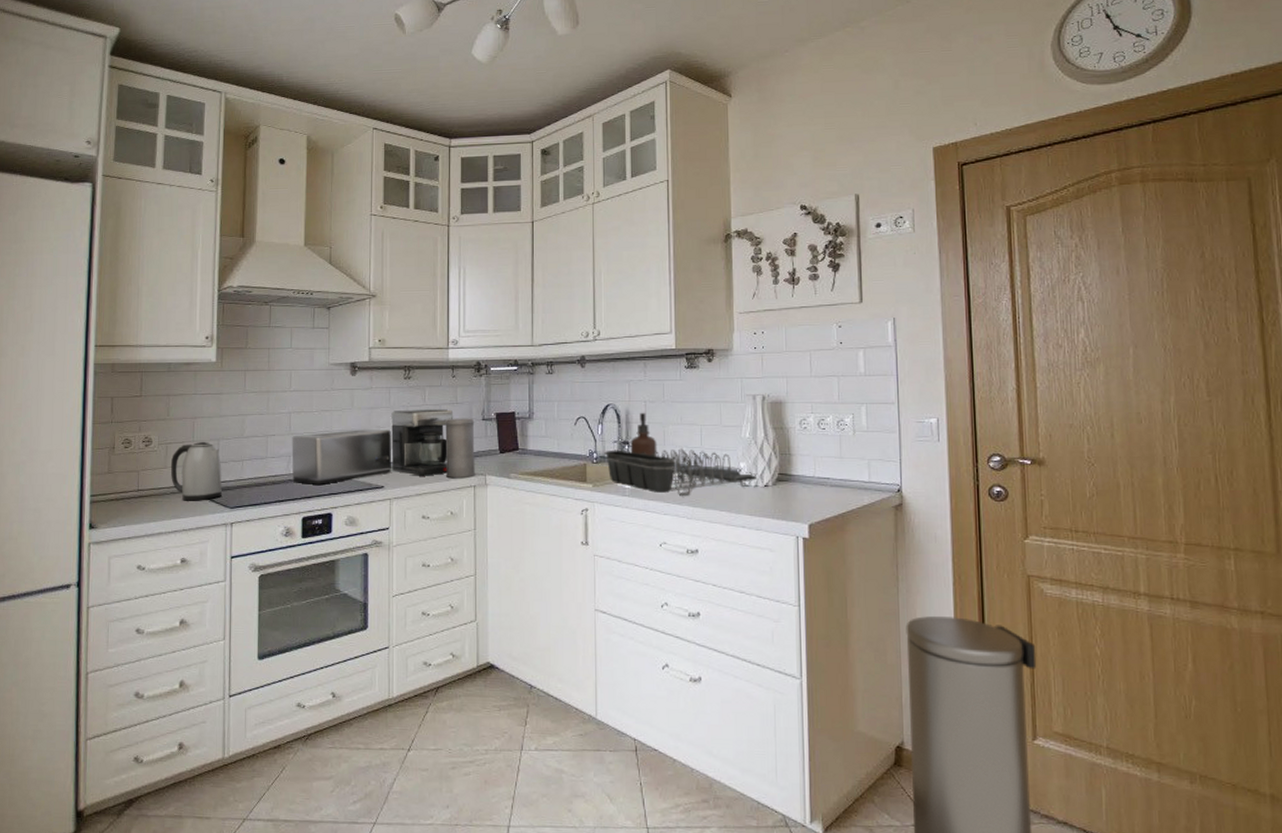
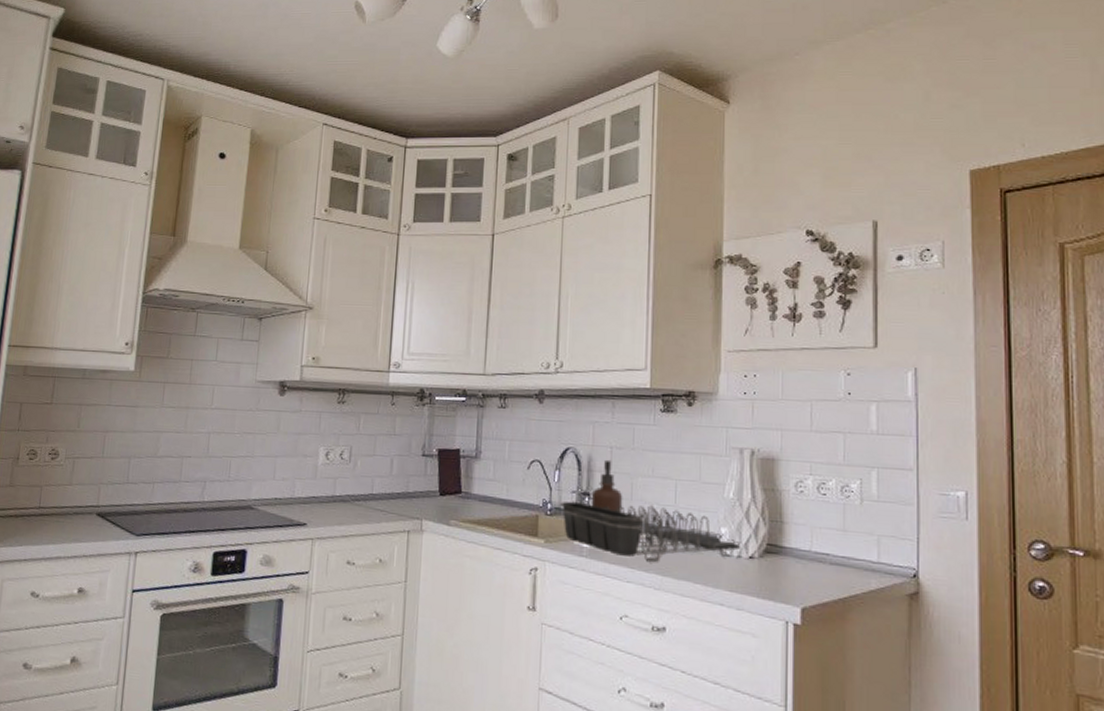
kettle: present [170,441,222,501] -> none [75,458,131,525]
toaster: present [291,428,392,484] -> none [206,456,319,517]
coffee maker: present [391,409,454,476] -> none [317,438,390,516]
canister: present [445,418,476,479] -> none [376,451,414,522]

